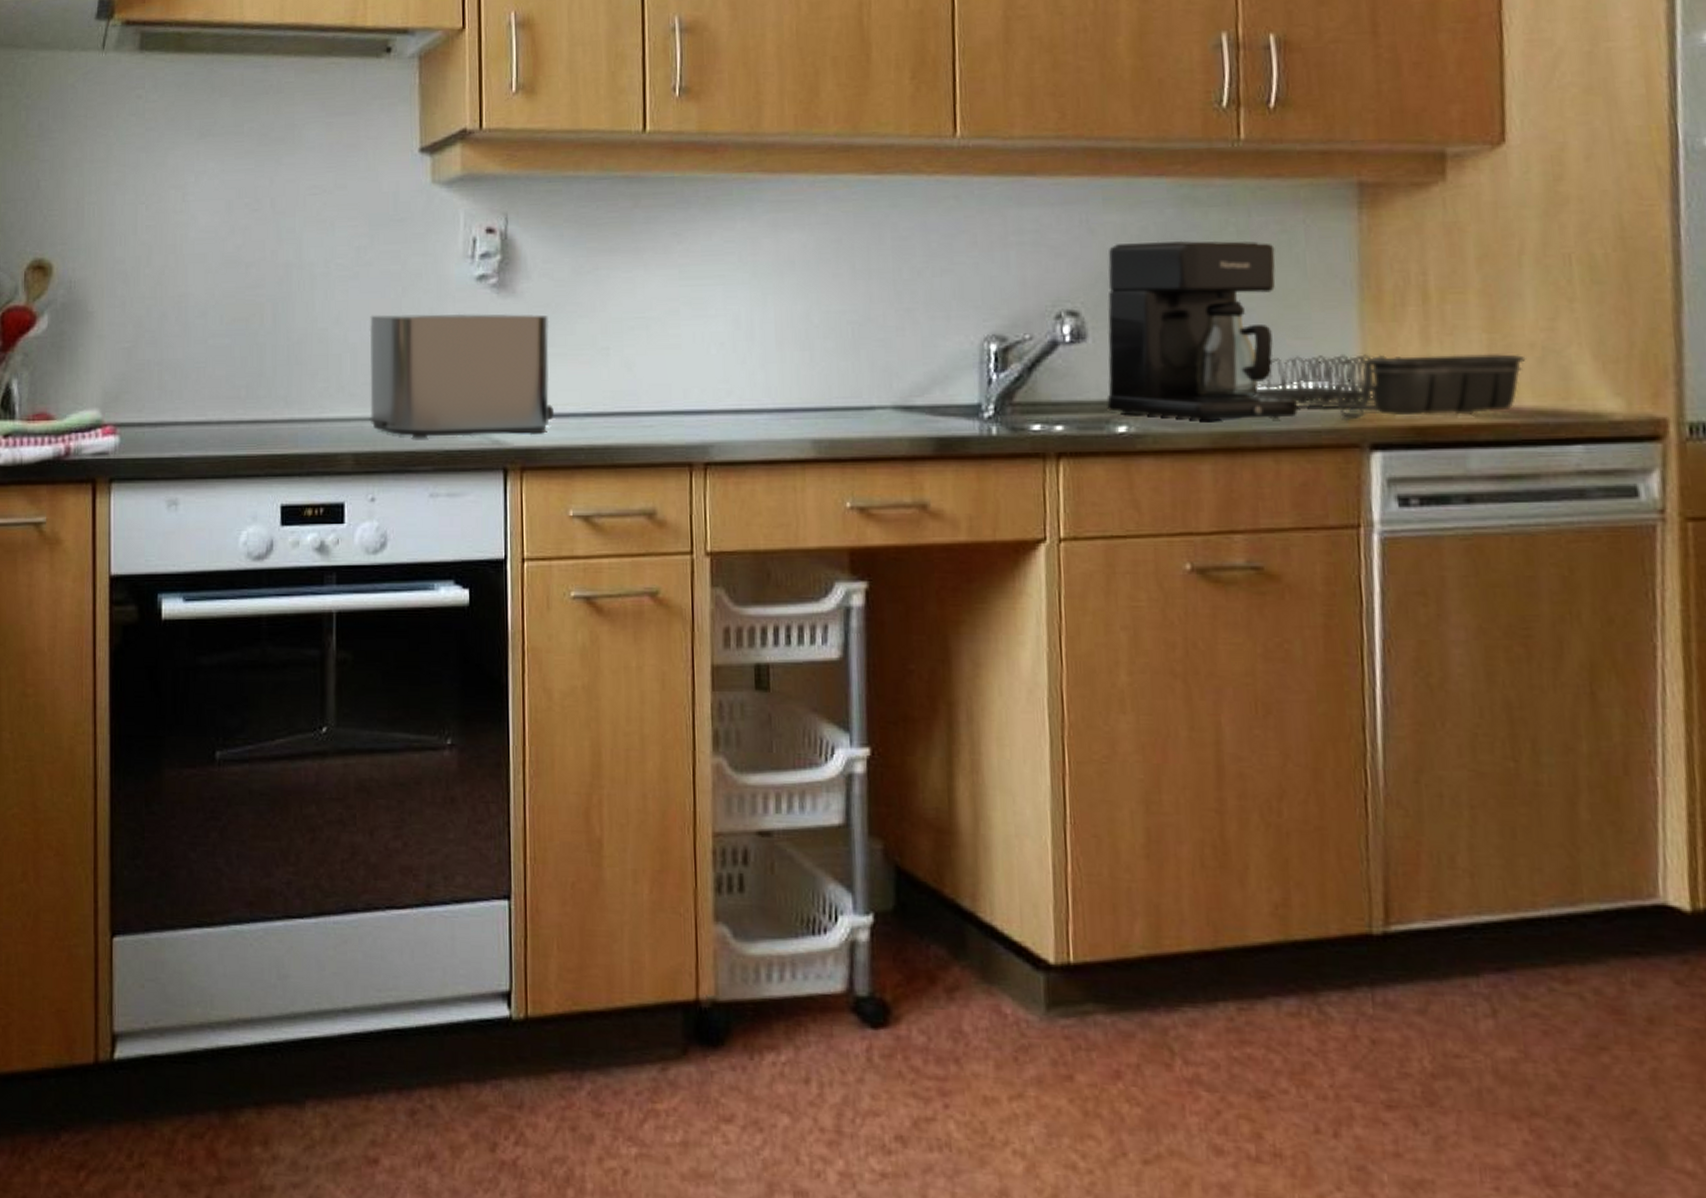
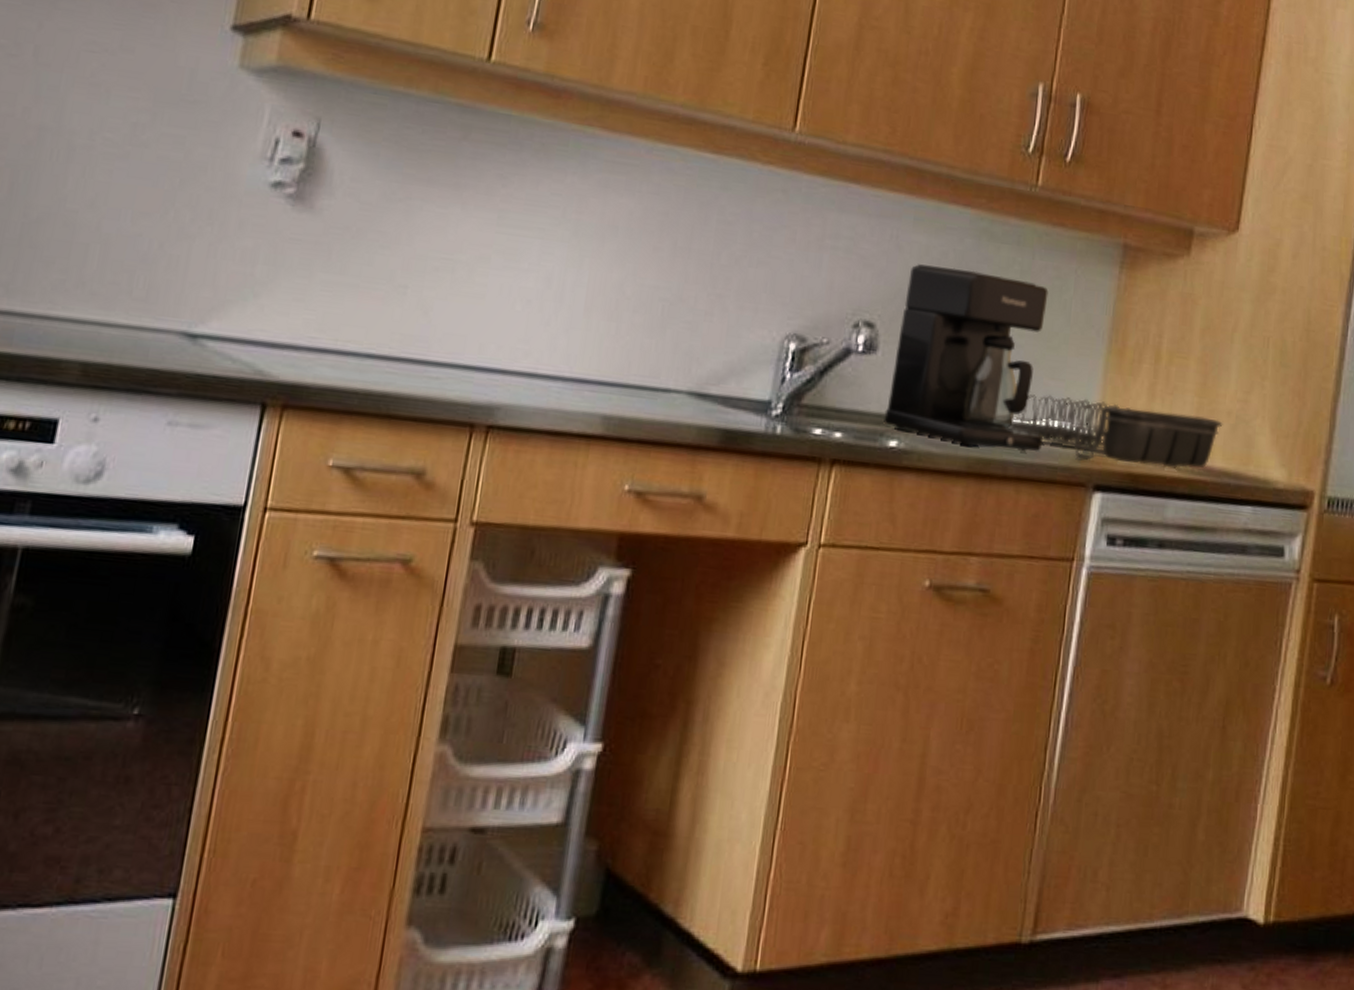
toaster: present [369,313,554,439] -> none [109,204,346,371]

